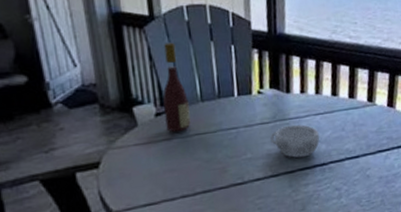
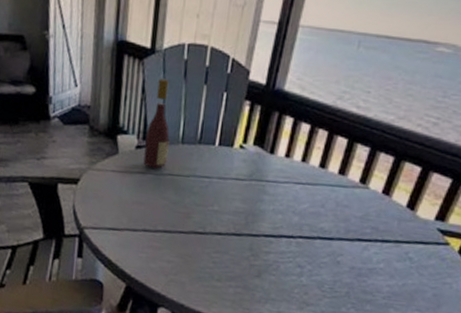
decorative bowl: present [270,124,320,158] -> none [241,187,295,225]

